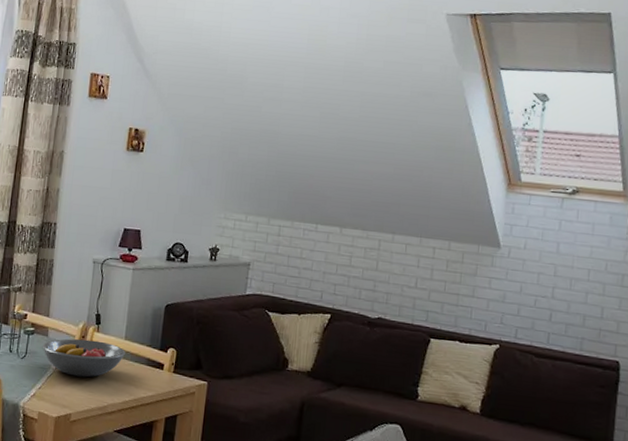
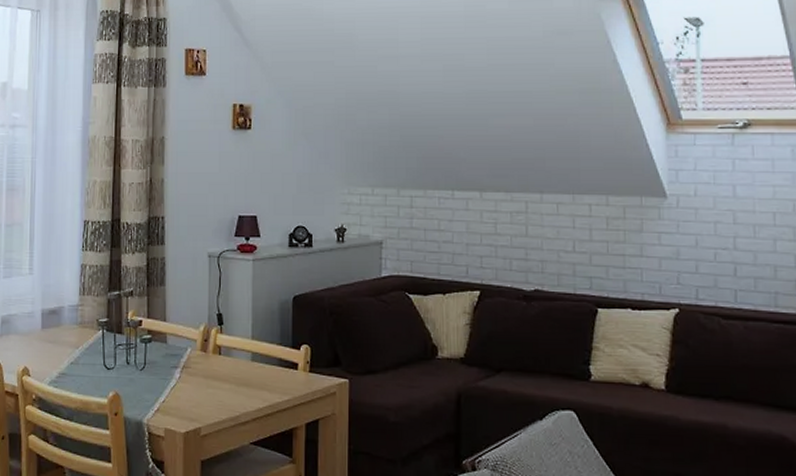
fruit bowl: present [42,338,125,378] -> none [161,343,254,386]

